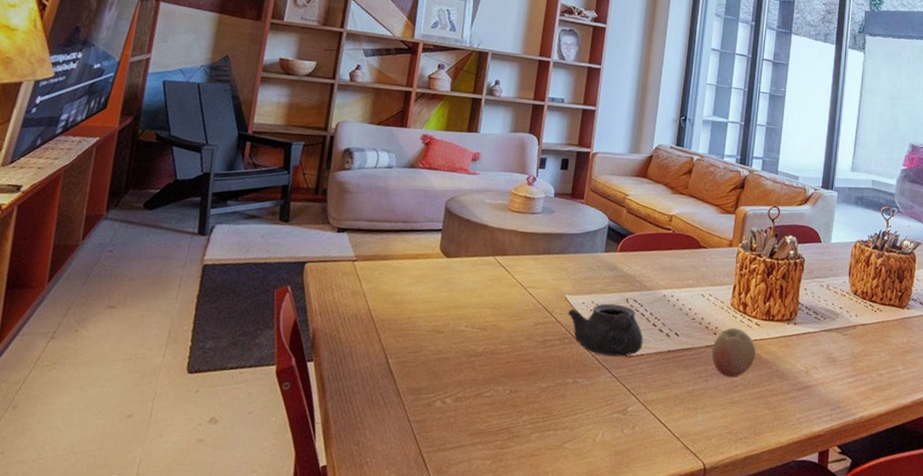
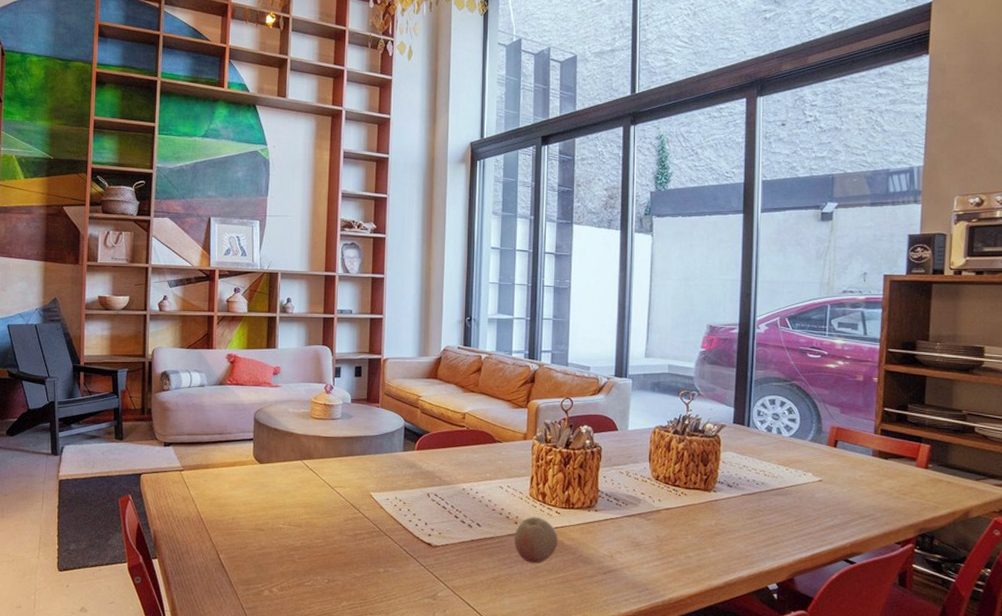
teapot: present [567,303,644,357] -> none [373,498,447,547]

